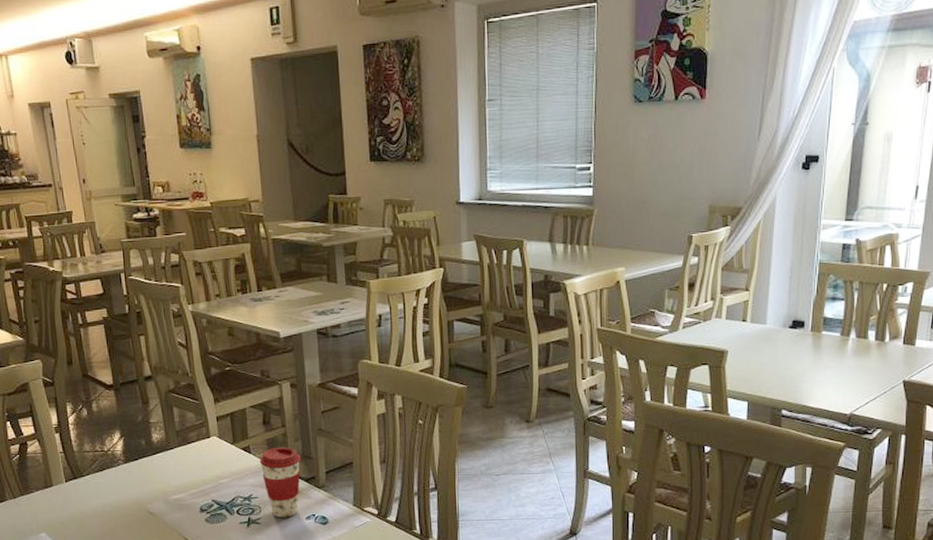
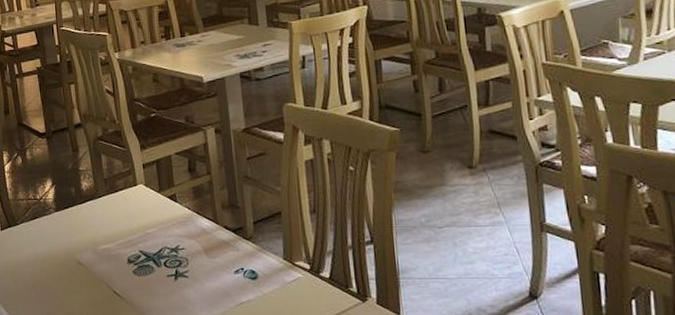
coffee cup: present [259,446,301,518] -> none [185,195,228,271]

